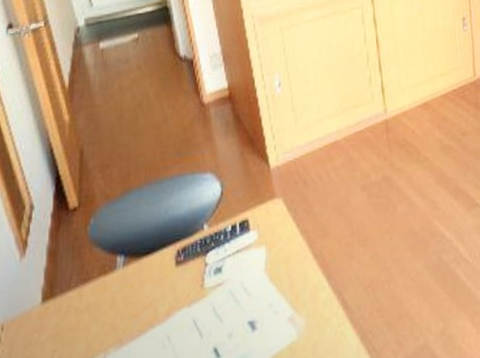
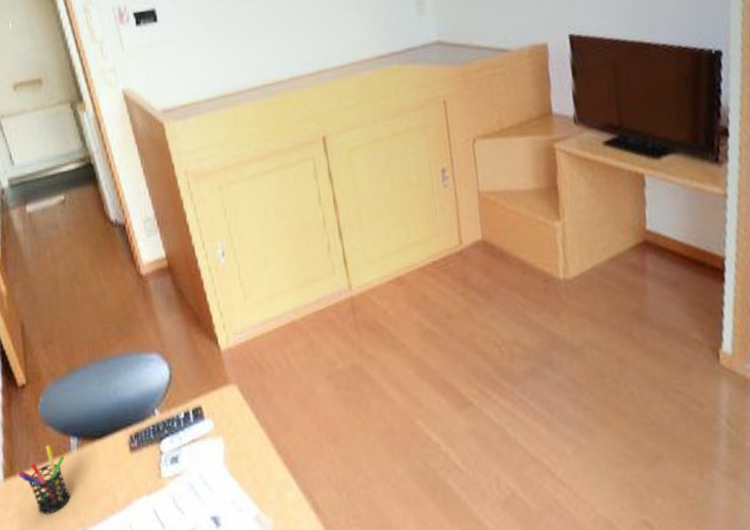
pen holder: none [58,265,110,335] -> present [18,445,70,515]

